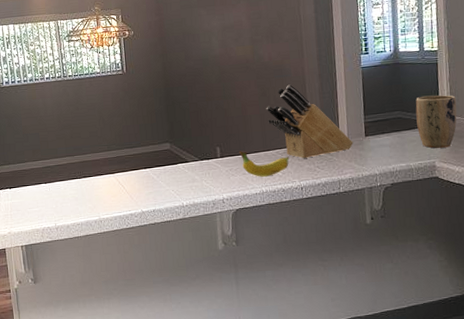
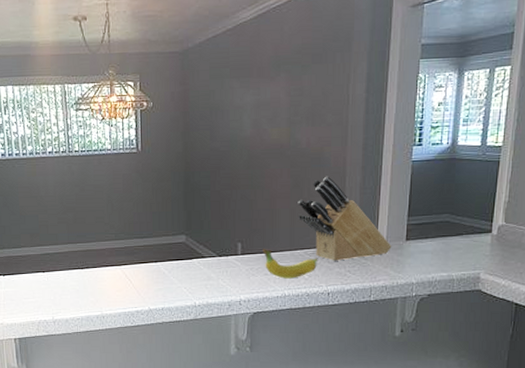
plant pot: present [415,95,457,148] -> none [466,198,515,258]

